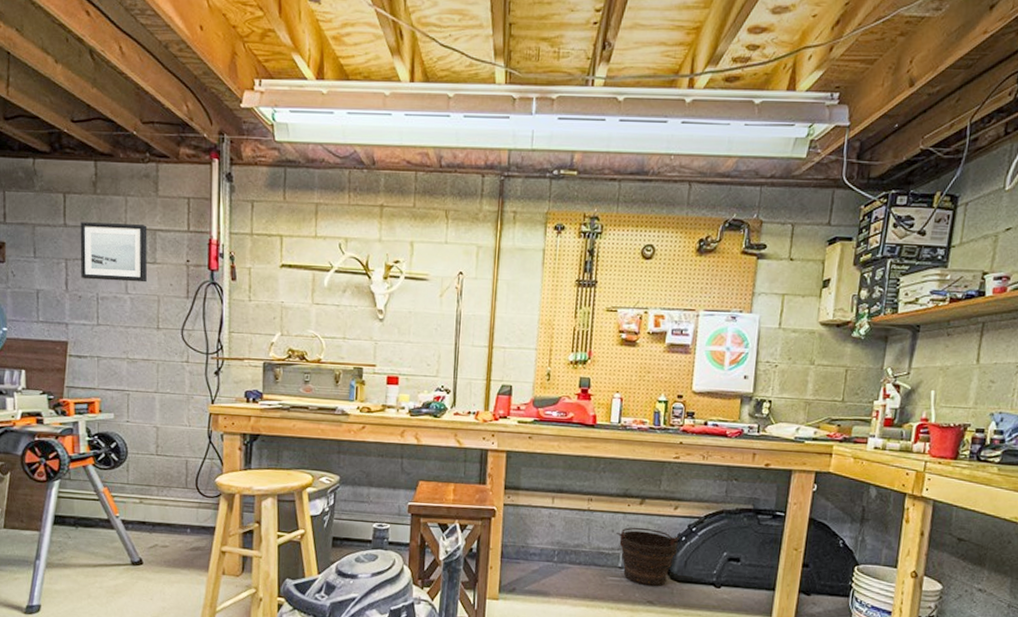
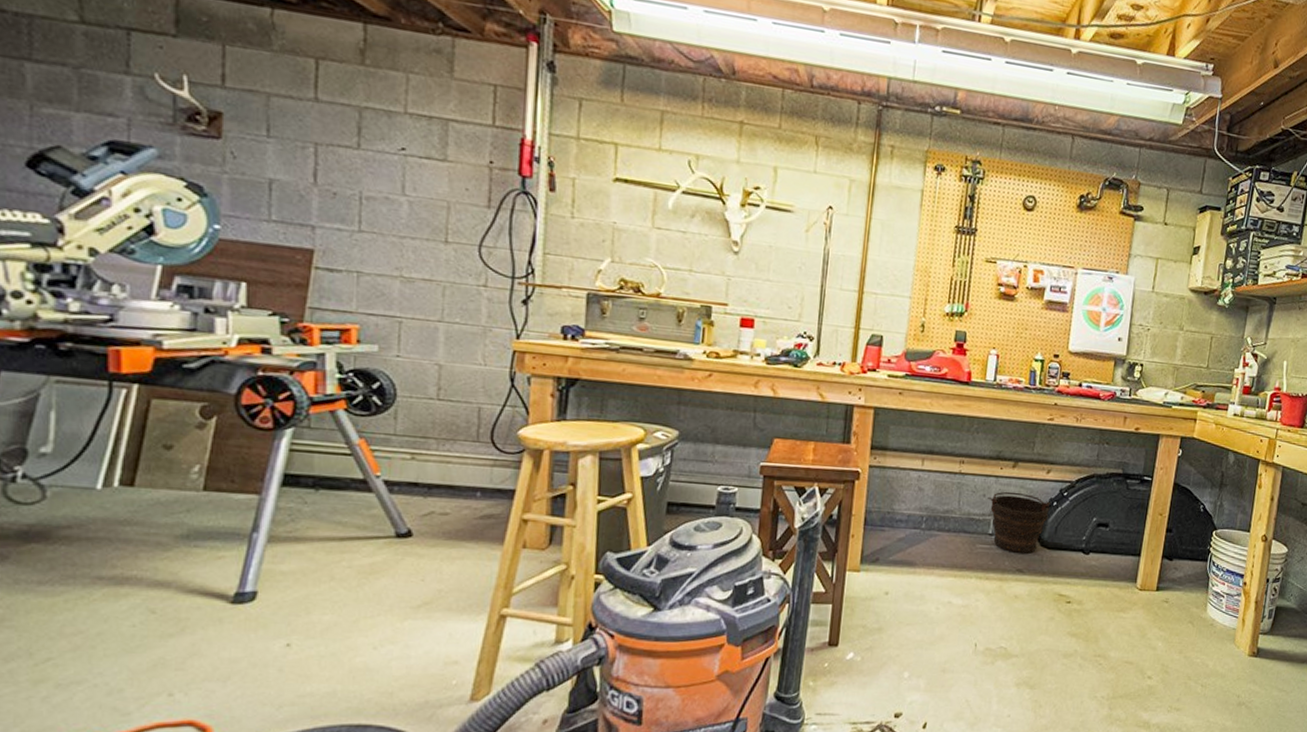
wall art: present [80,222,147,283] -> none [337,98,437,184]

